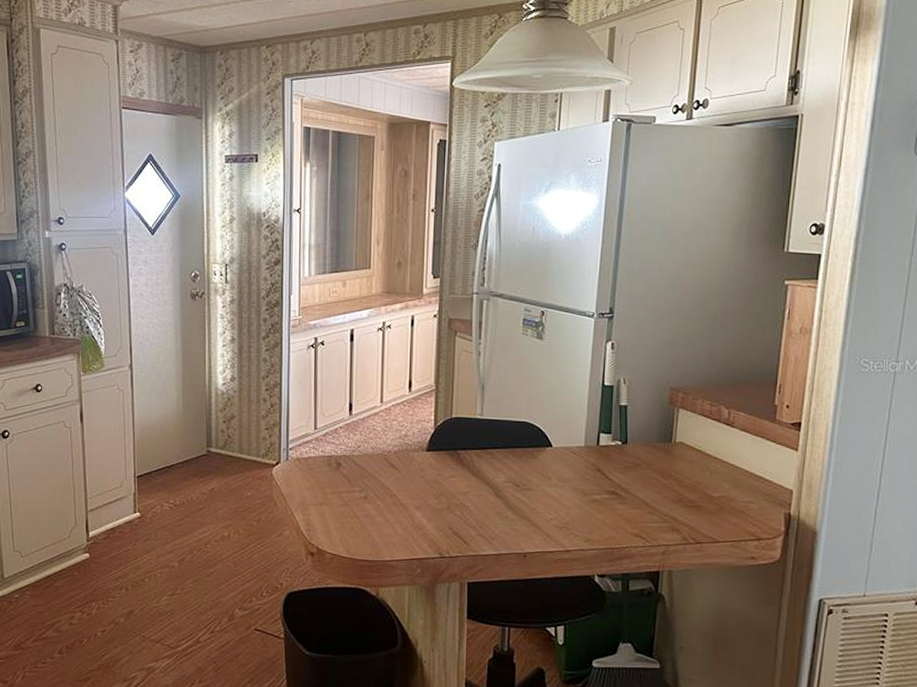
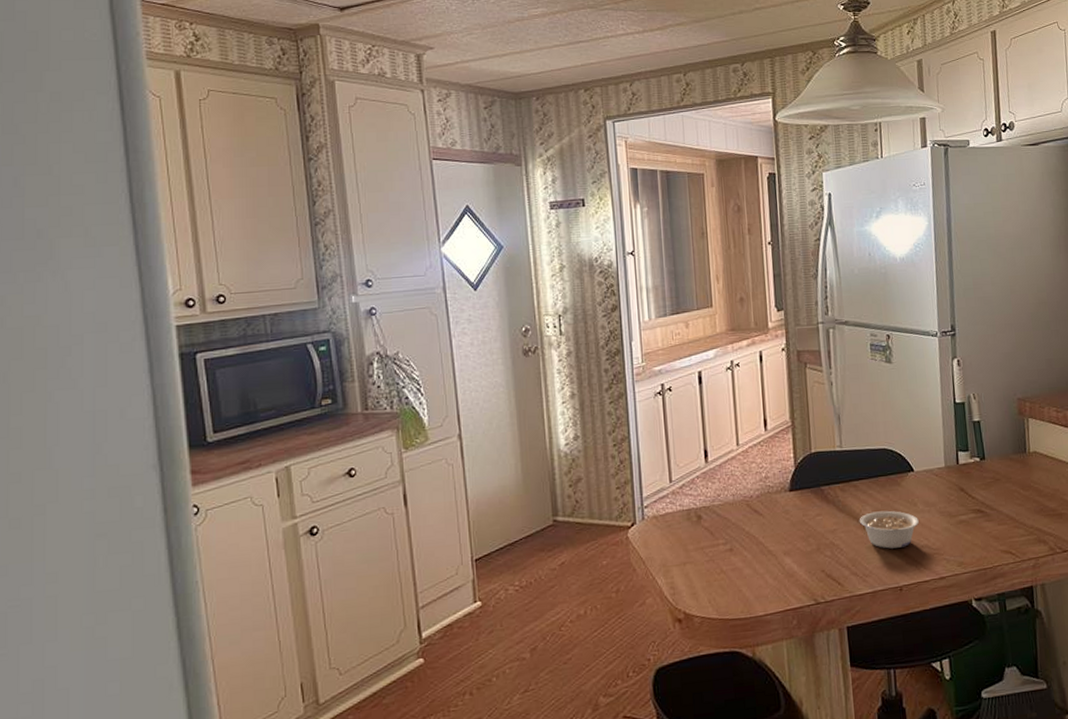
legume: none [491,480,551,517] -> present [859,510,919,549]

